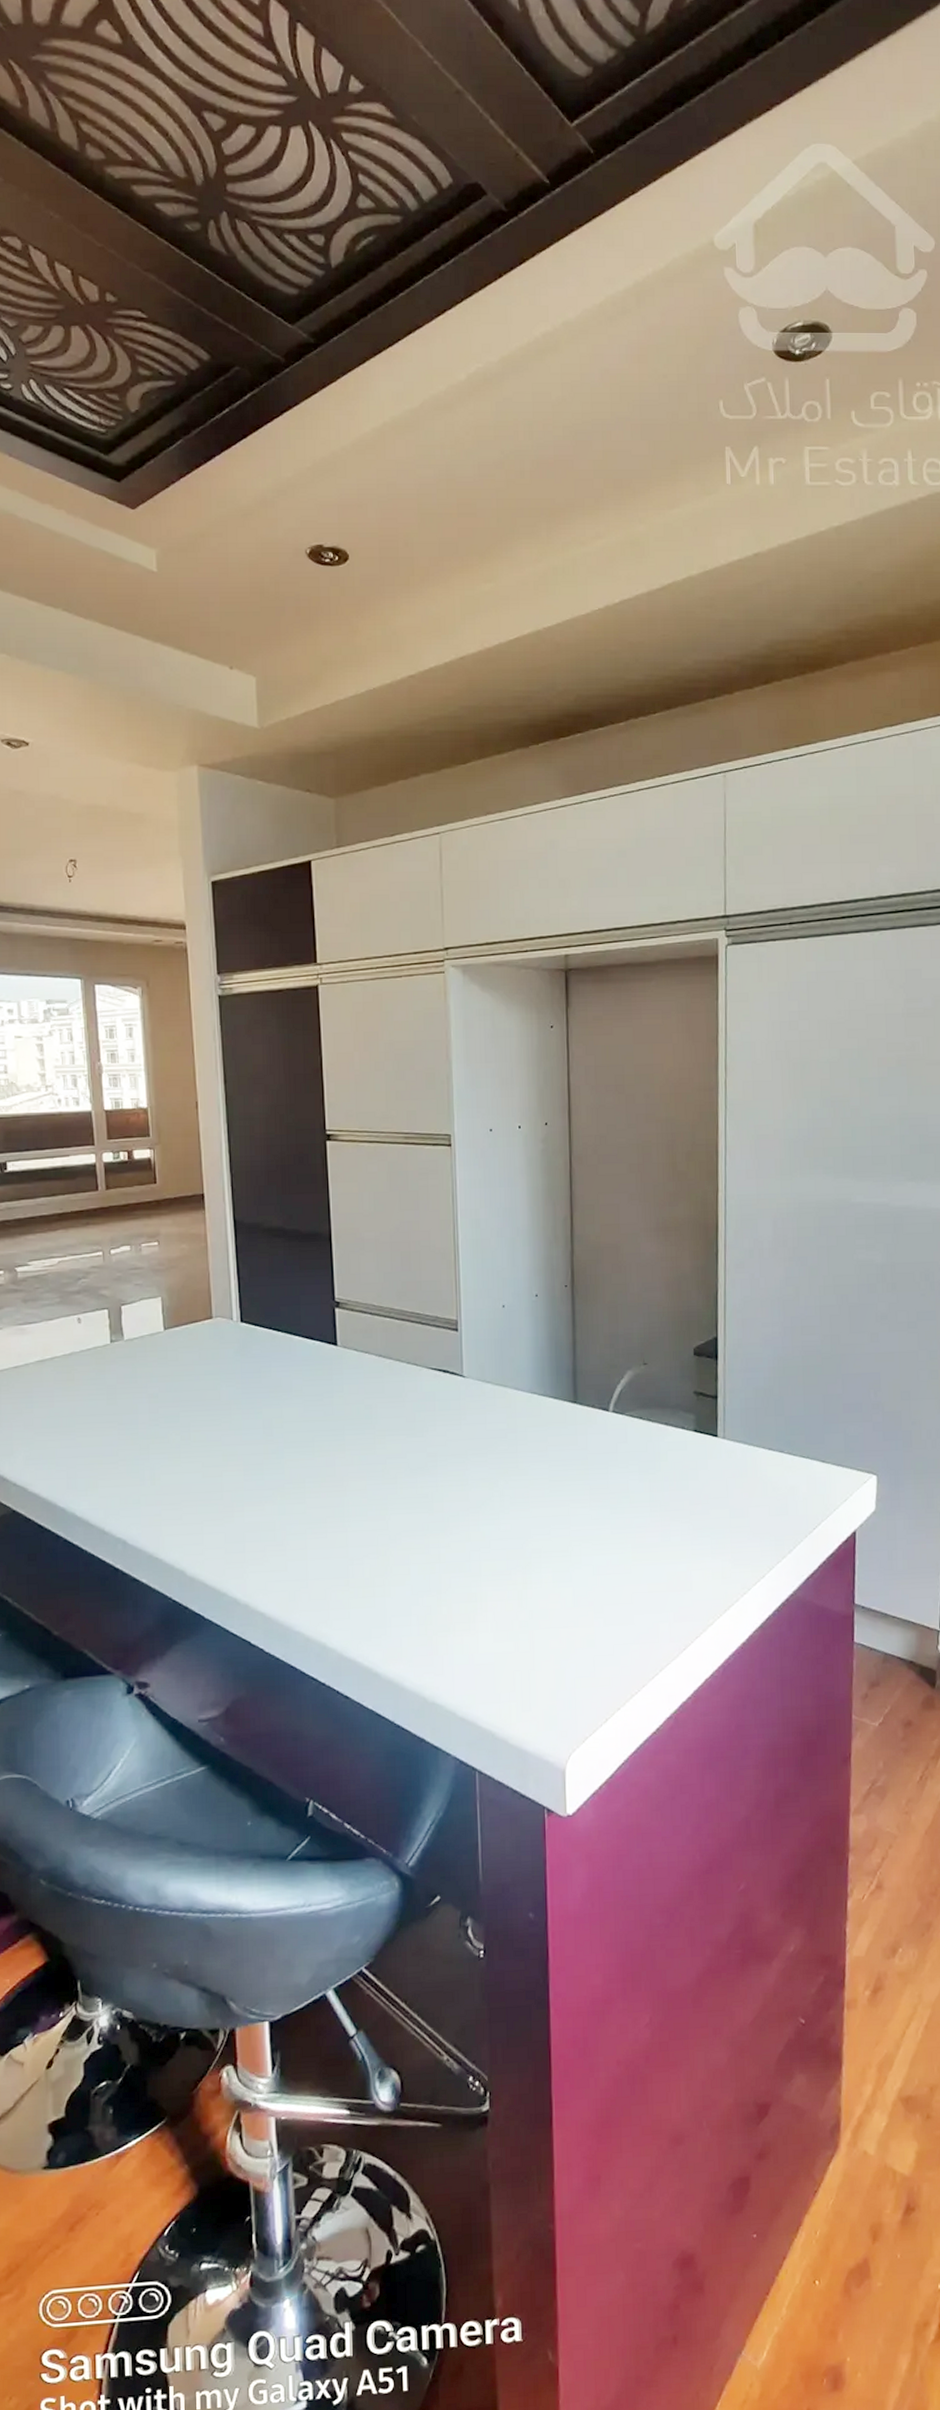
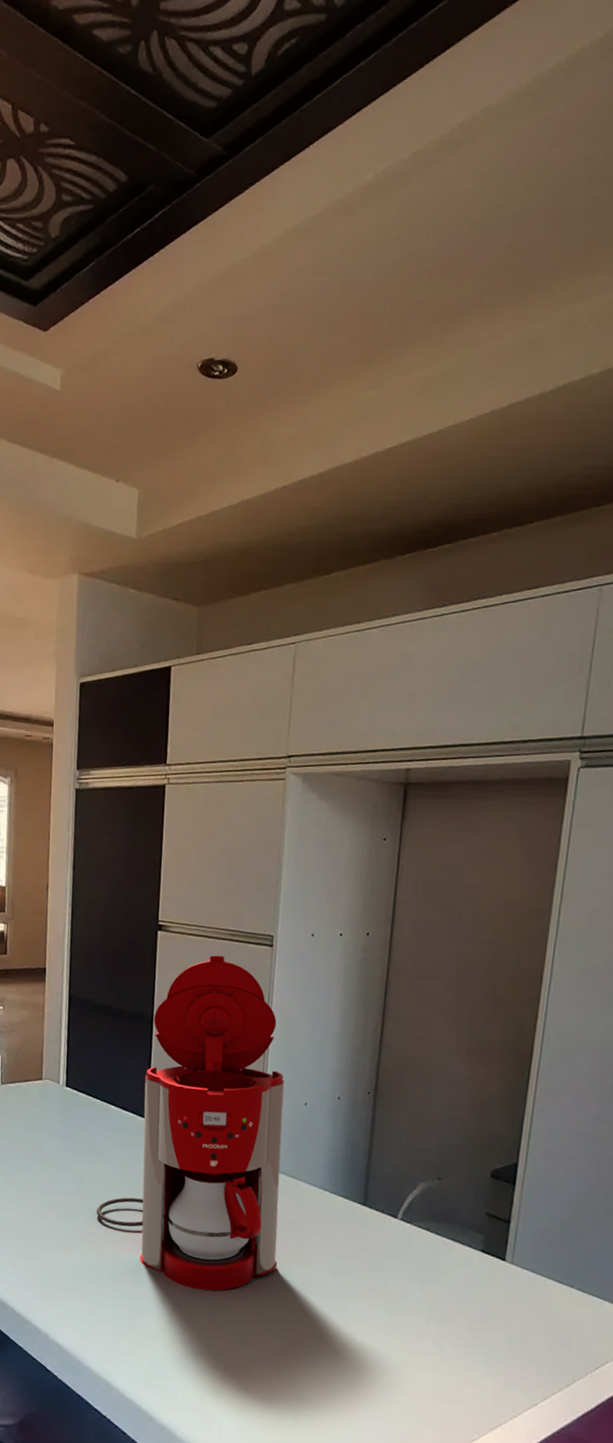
coffee maker: none [289,1161,494,1522] -> present [96,955,285,1291]

